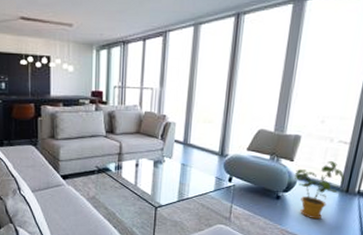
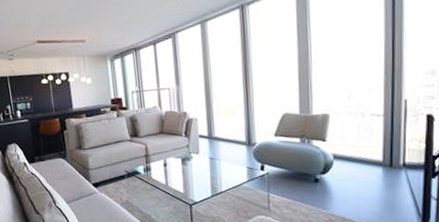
house plant: present [294,161,345,220] -> none [329,136,386,199]

